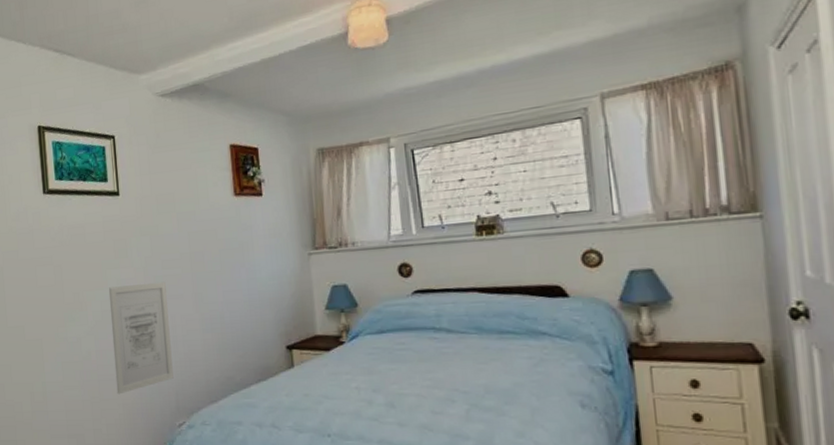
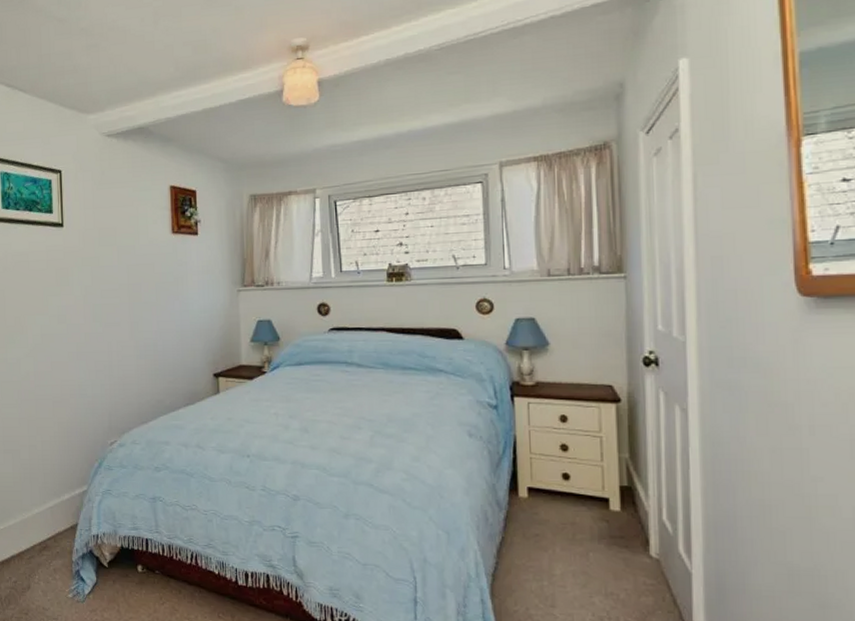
wall art: present [109,281,174,395] -> none [49,309,107,414]

